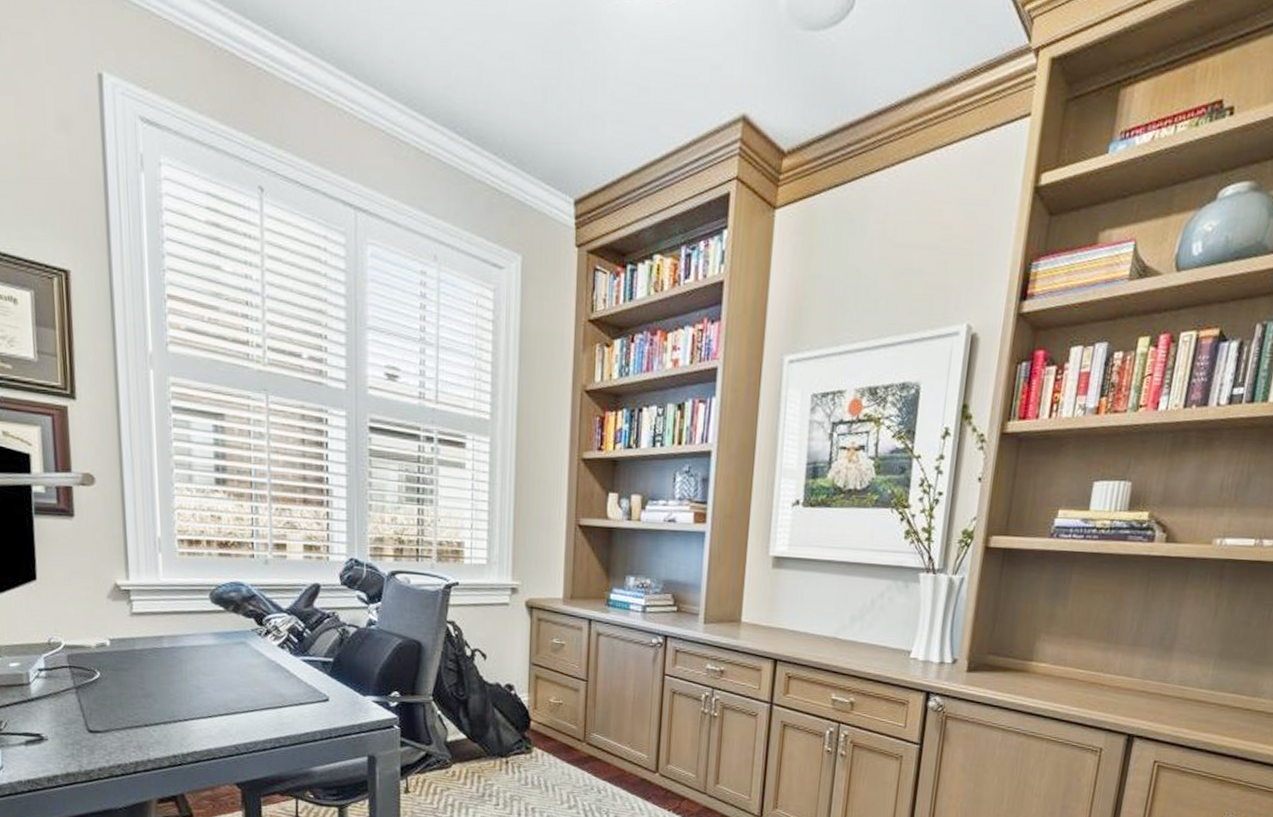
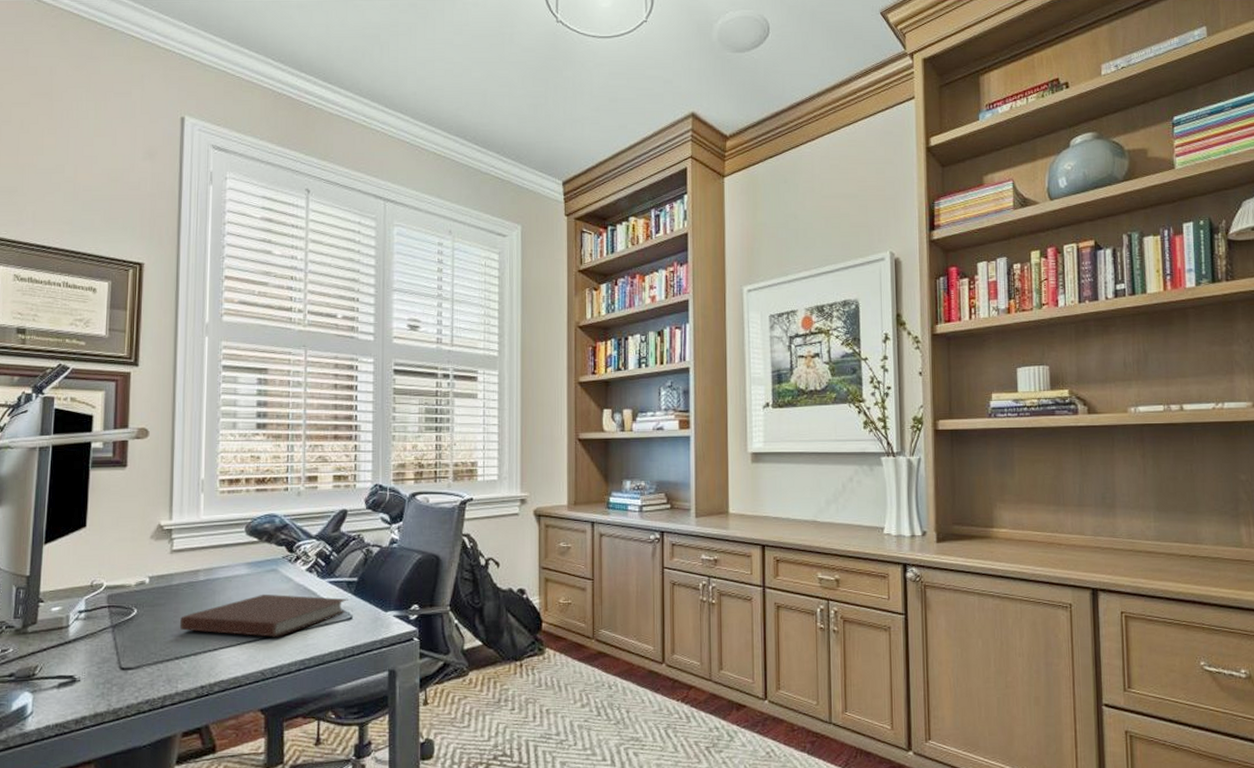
notebook: none [146,667,324,713] -> present [179,594,348,637]

